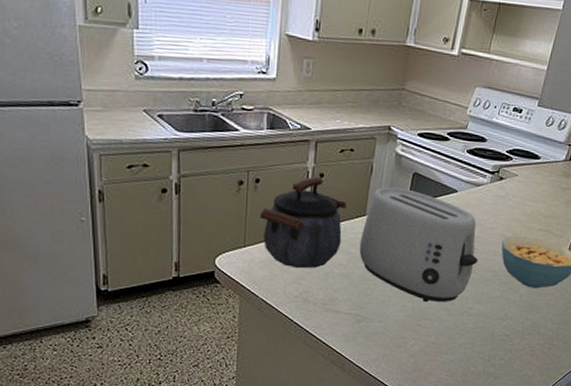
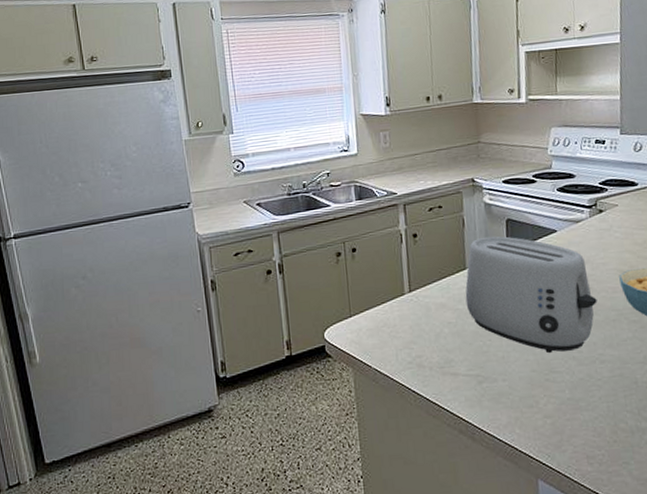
kettle: present [259,176,347,269] -> none [360,237,446,333]

